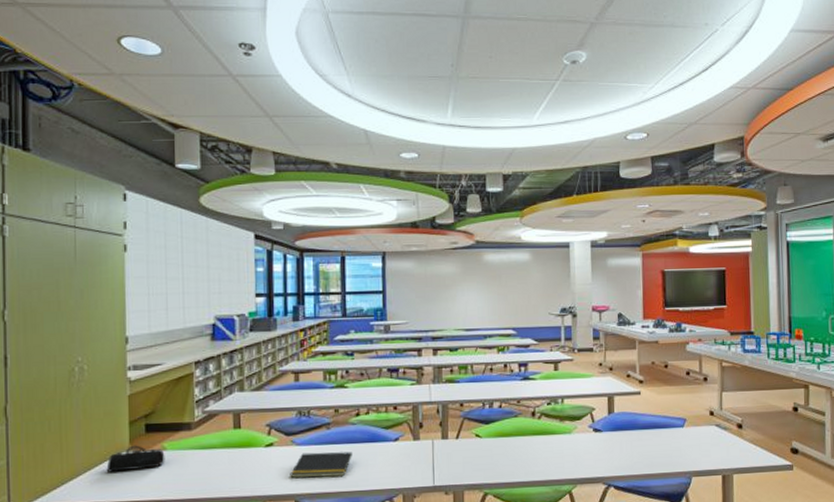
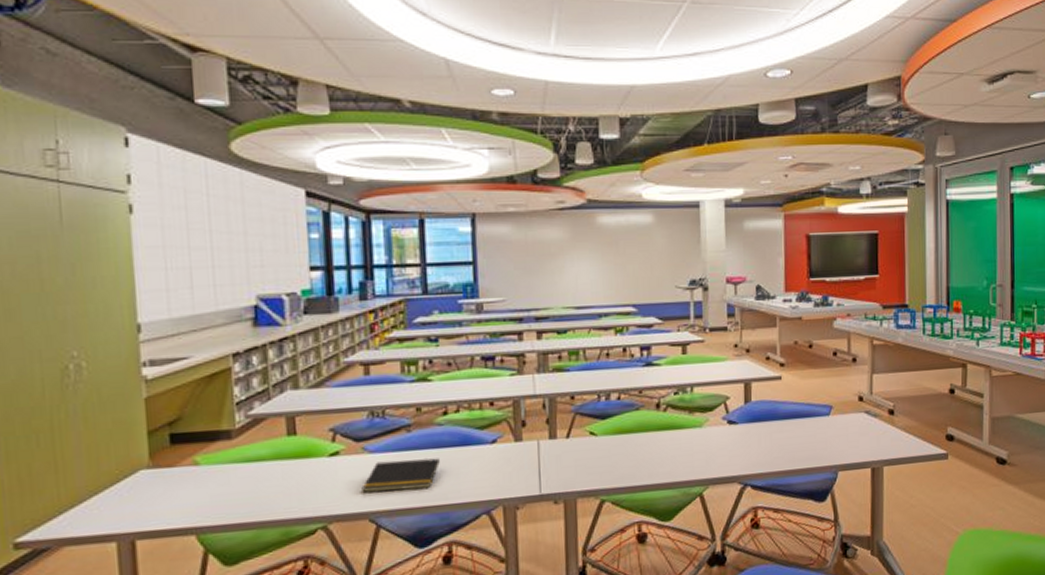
pencil case: present [106,445,165,472] -> none [119,460,199,496]

